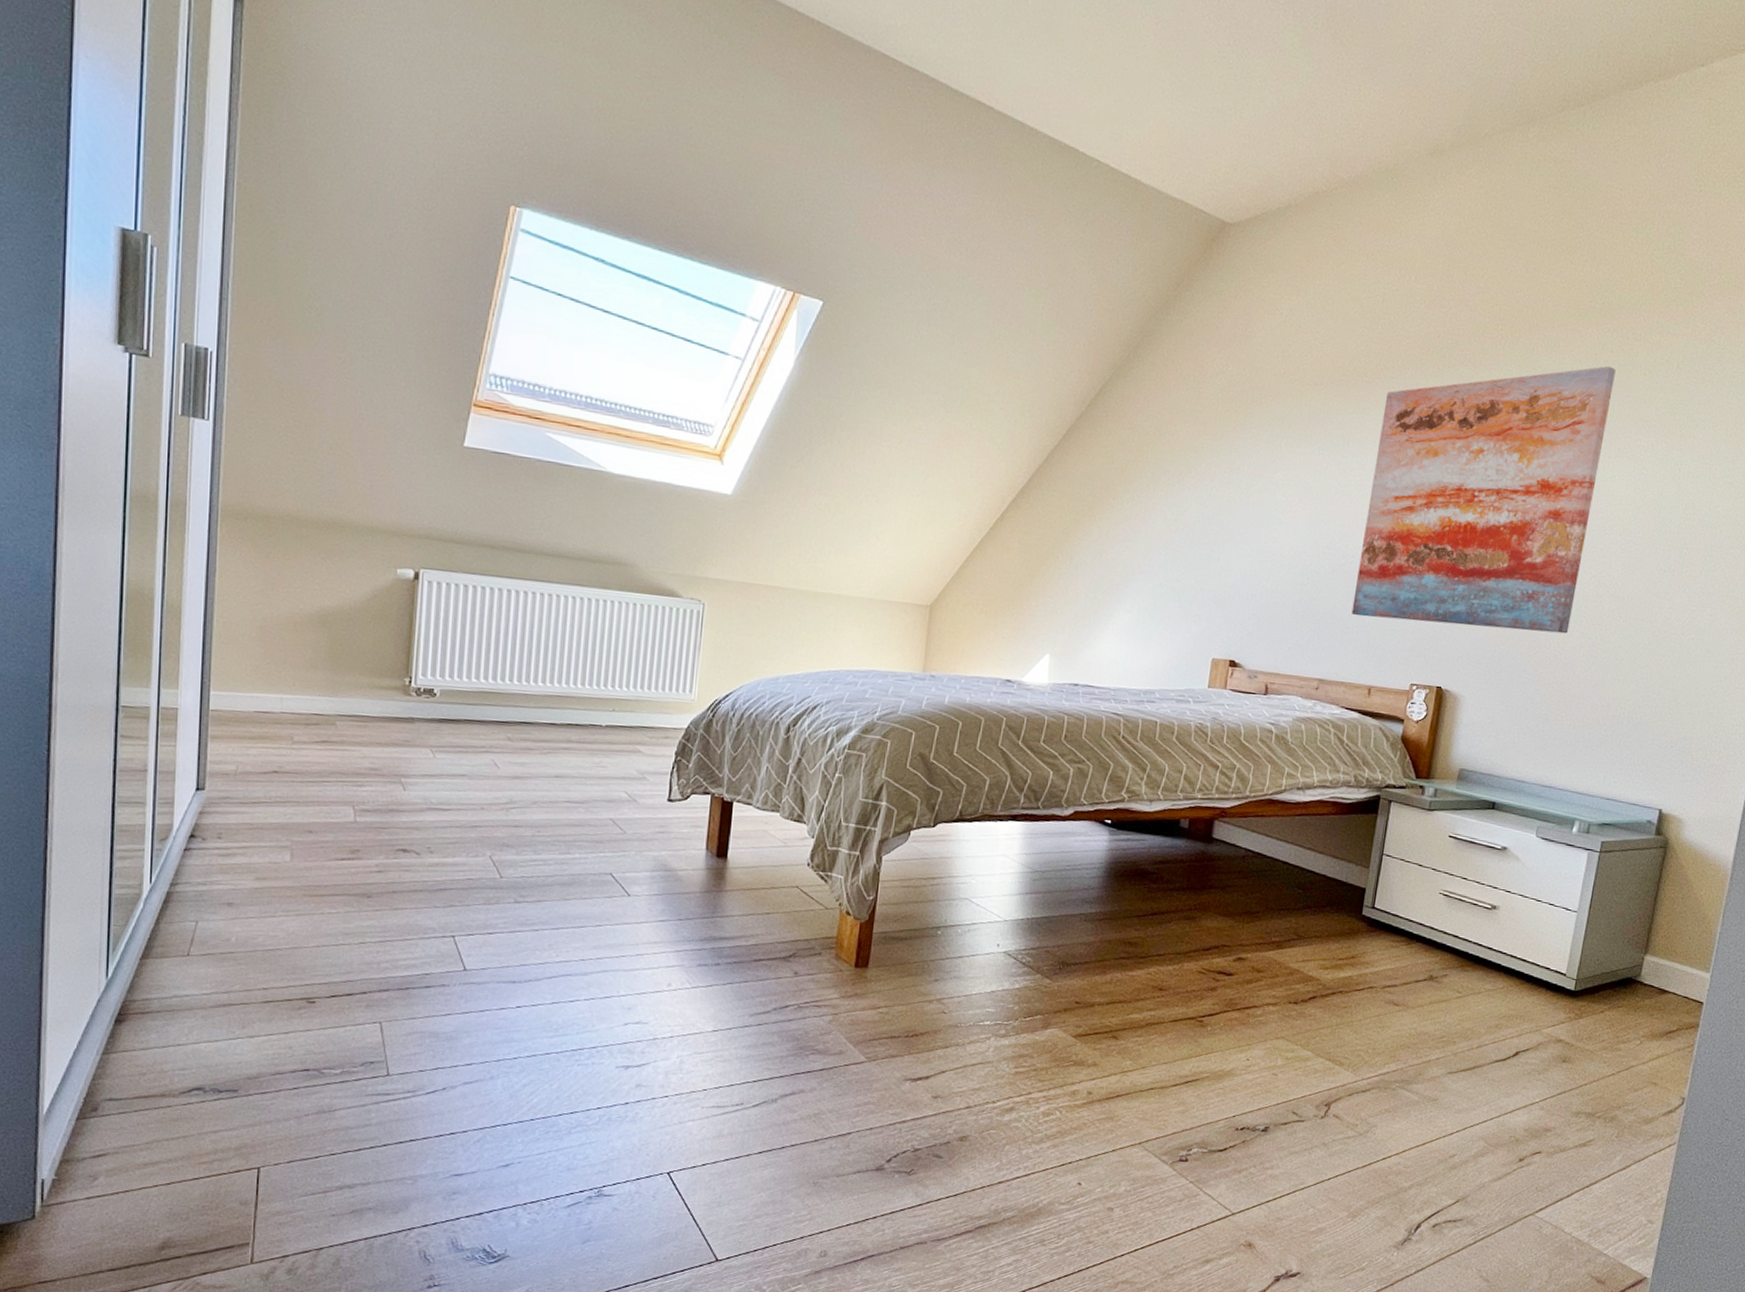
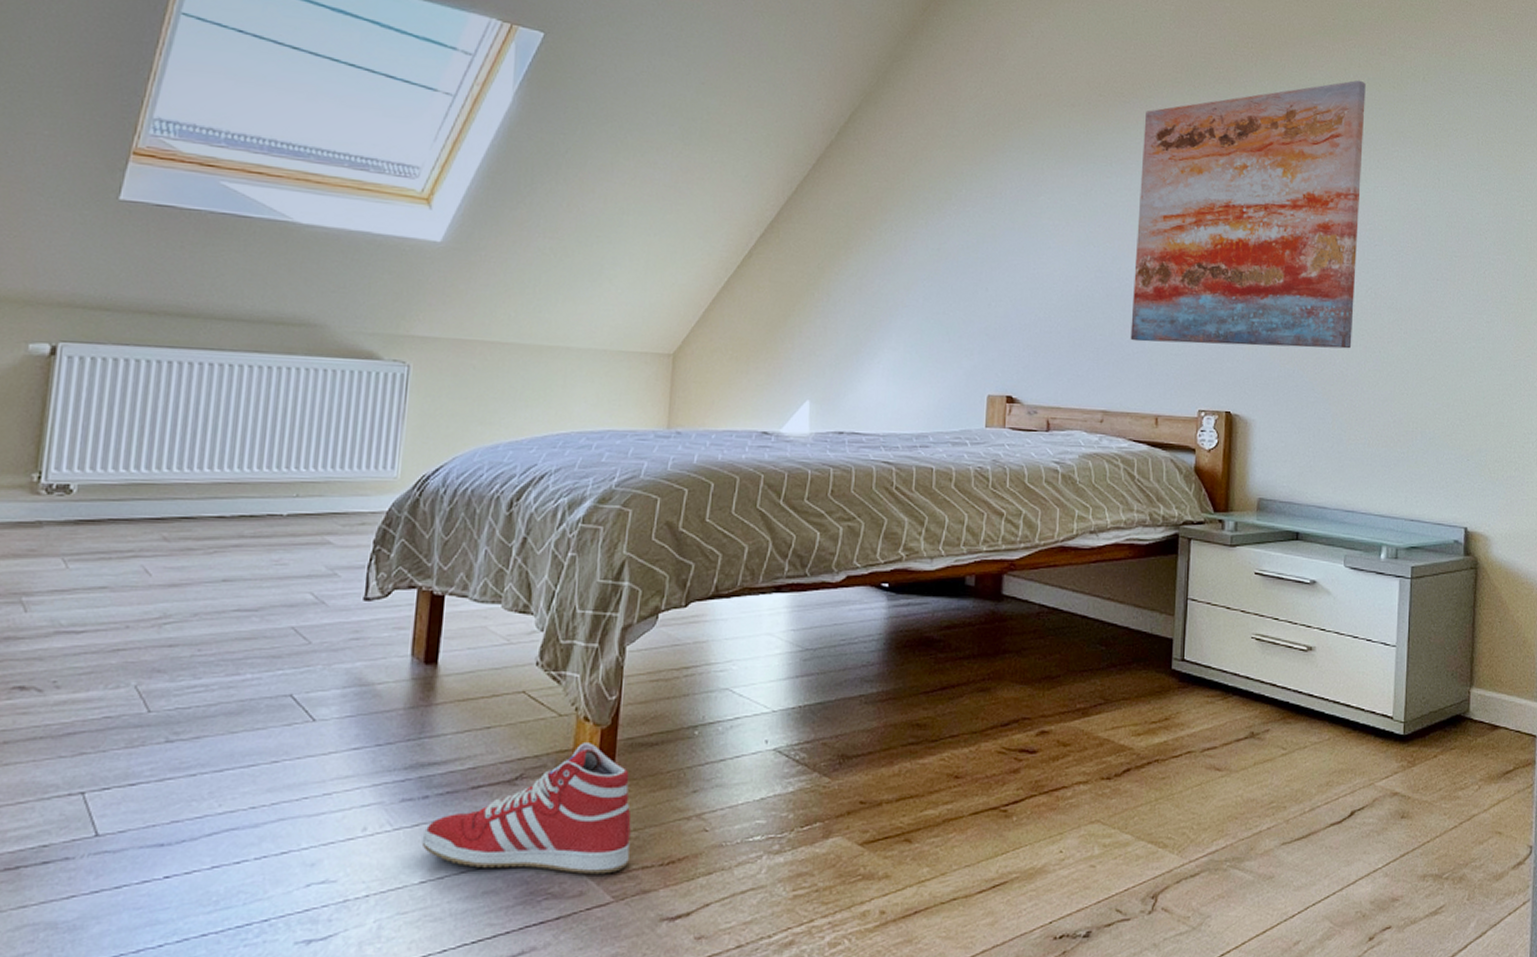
sneaker: none [714,932,883,1039] -> present [421,743,632,875]

